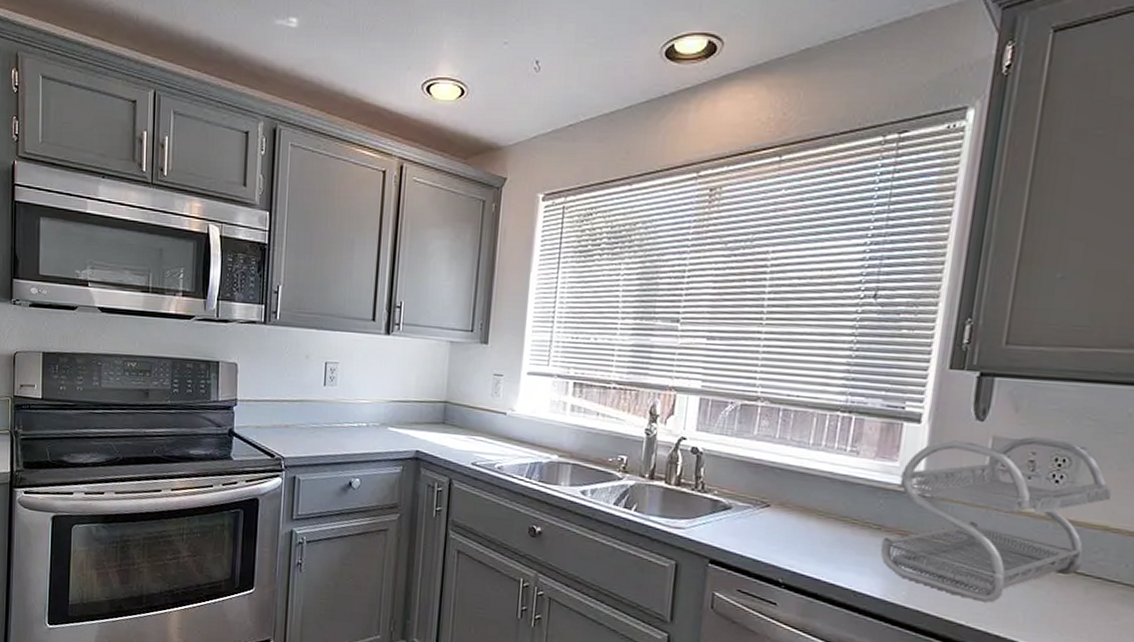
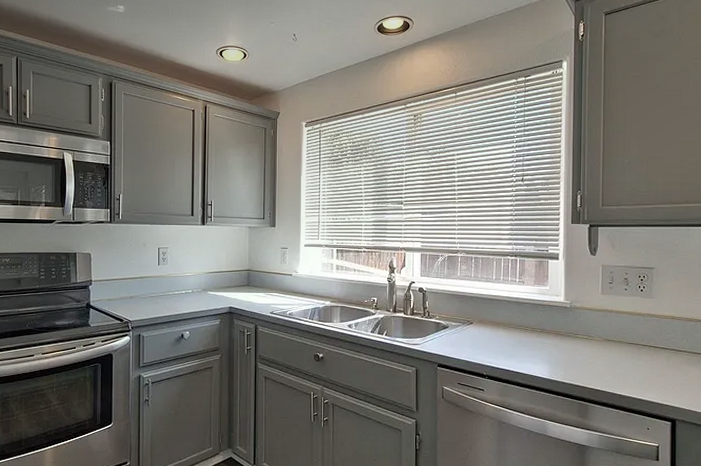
dish rack: present [880,436,1112,603] -> none [544,263,673,373]

